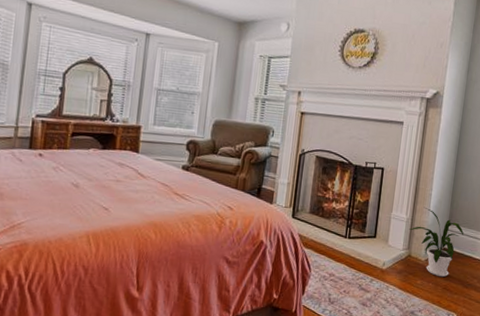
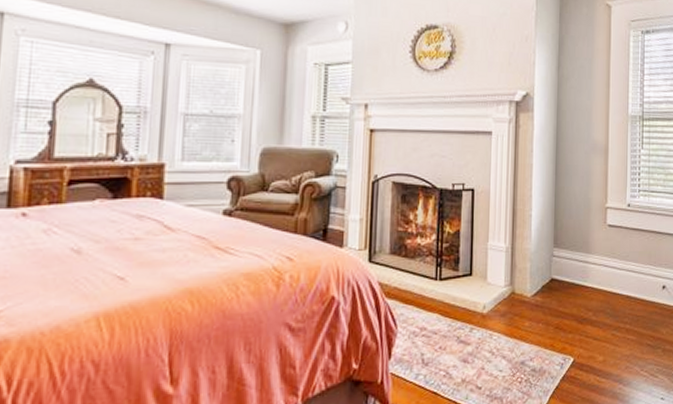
house plant: present [408,206,464,278] -> none [509,231,573,315]

